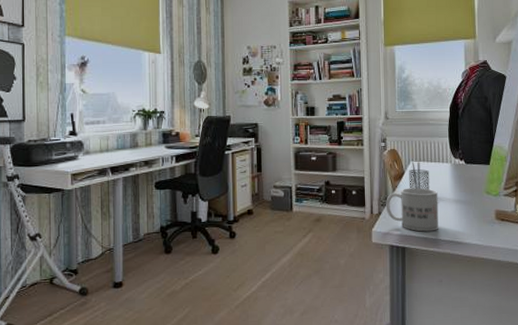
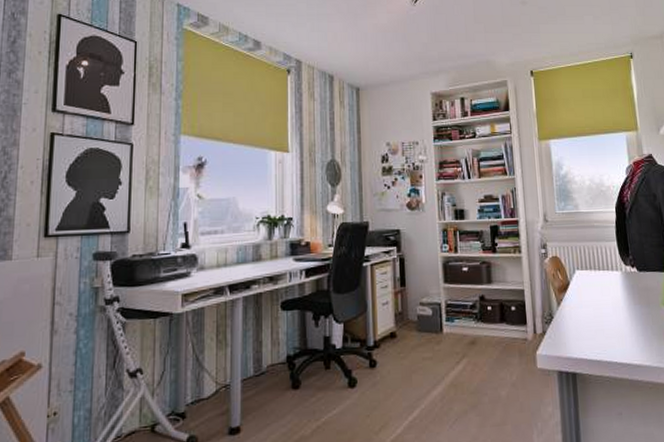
mug: present [386,187,439,232] -> none [550,300,614,354]
pencil holder: present [409,161,429,190] -> none [574,269,599,303]

